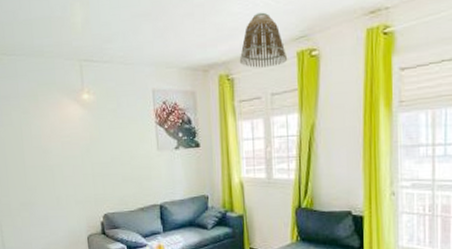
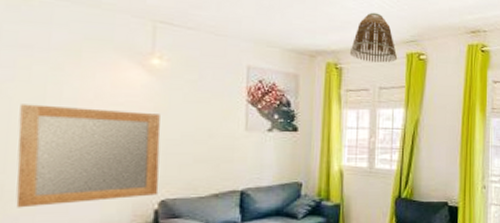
home mirror: none [10,141,102,222] -> present [16,104,161,208]

